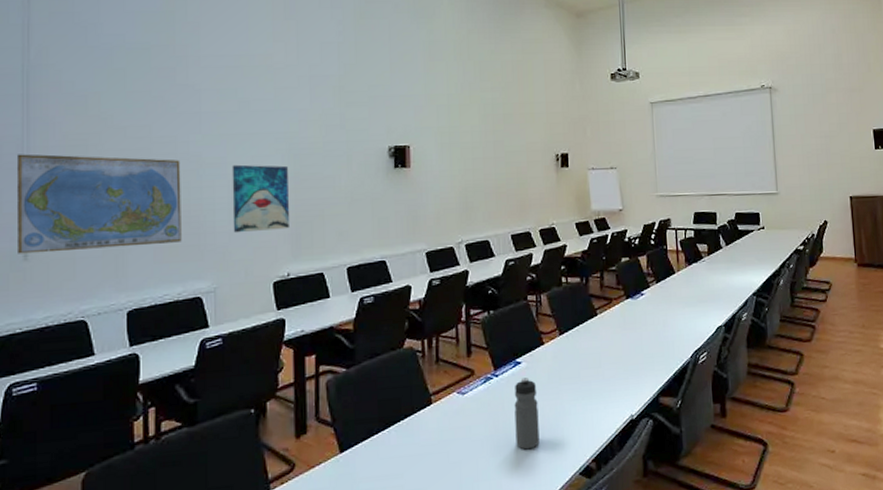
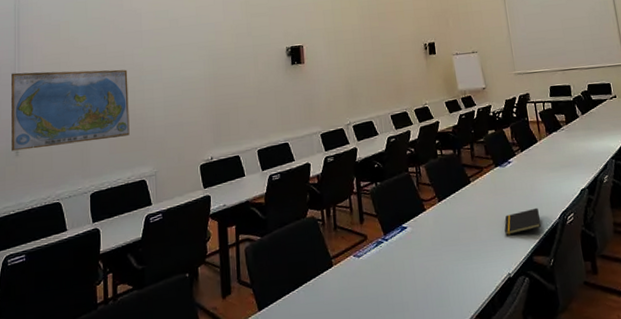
wall art: present [232,164,291,233] -> none [166,68,212,126]
water bottle: present [514,378,540,450] -> none [402,241,428,307]
notepad: none [631,345,672,374] -> present [504,207,542,235]

